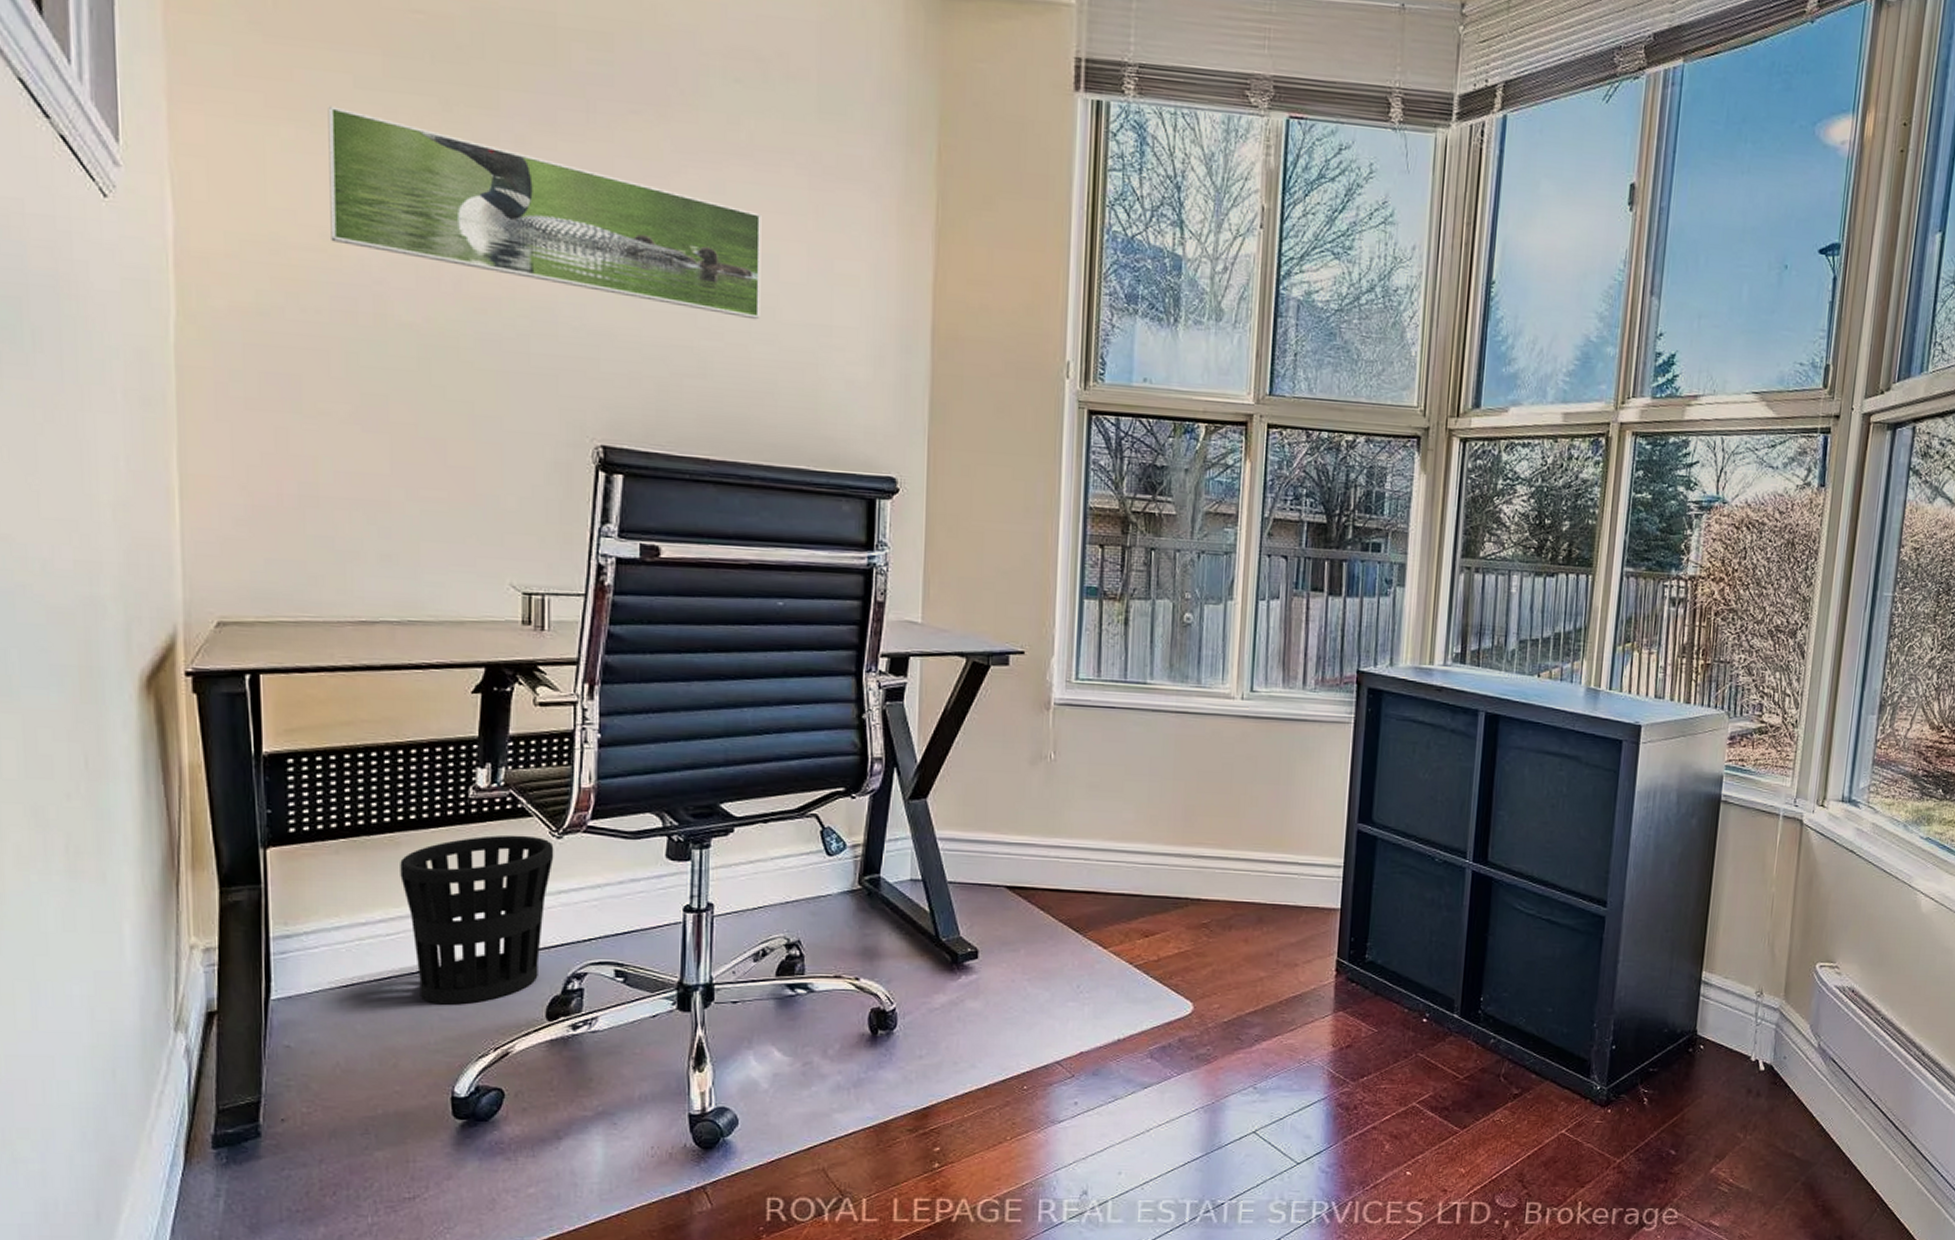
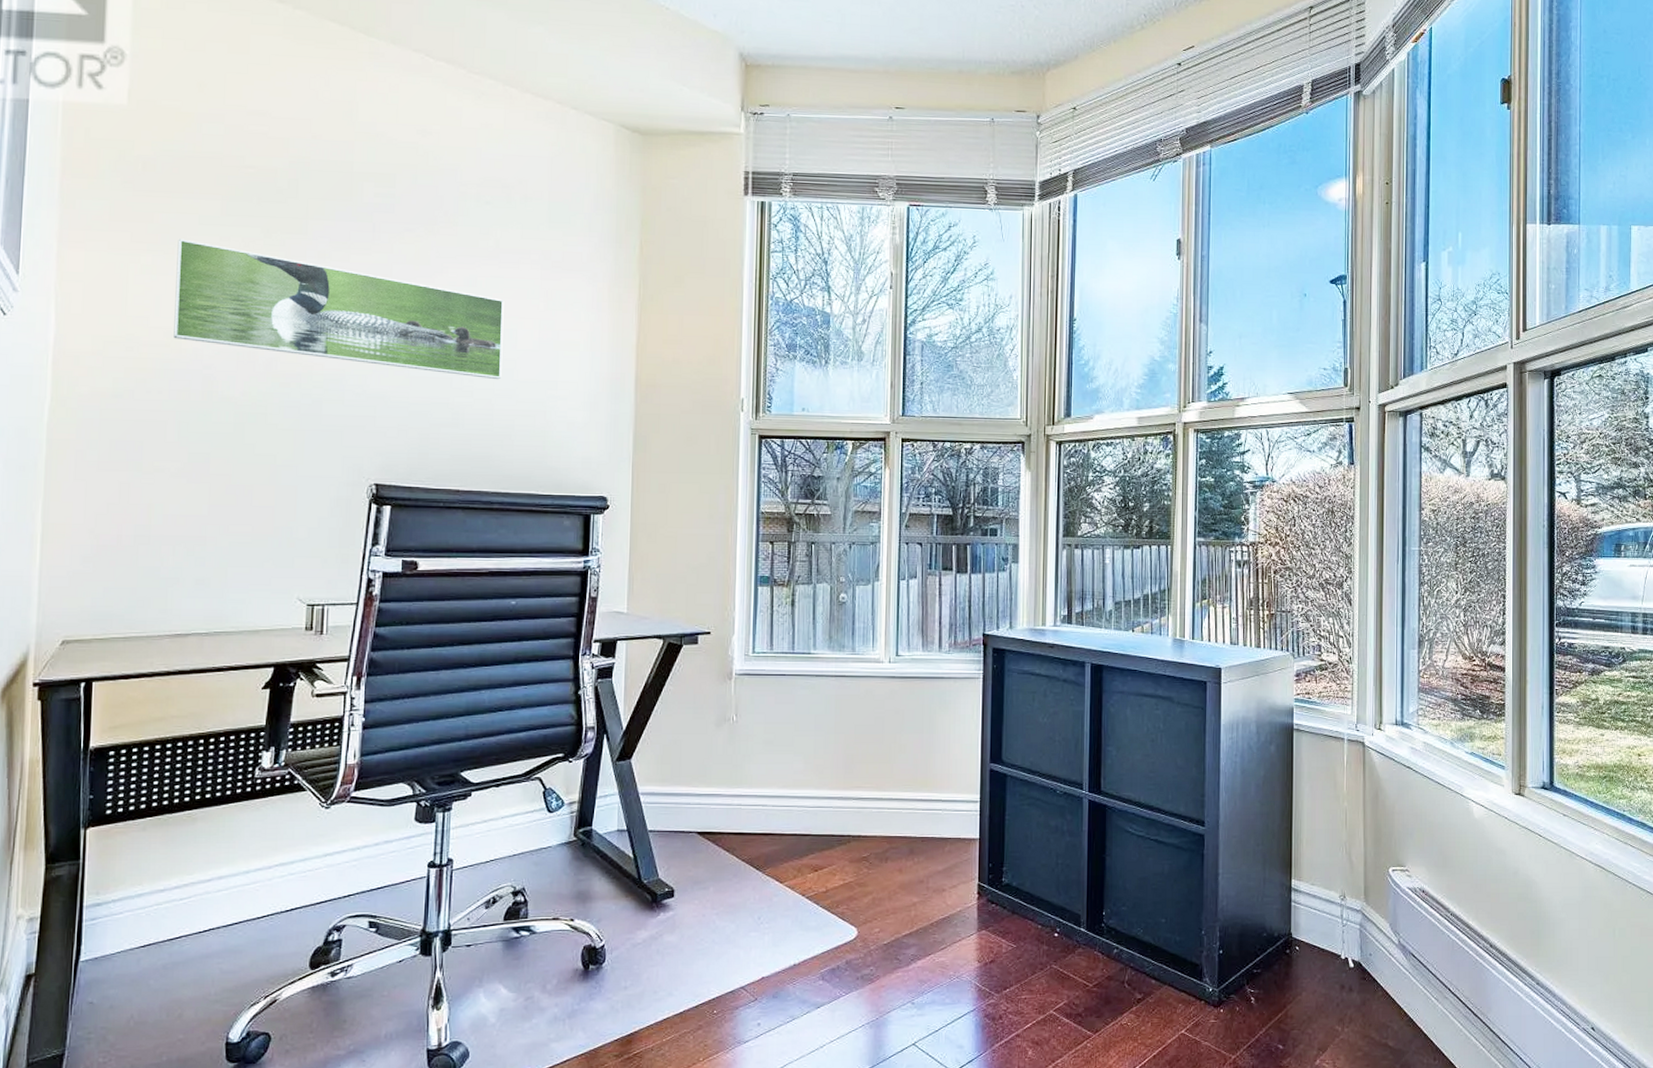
wastebasket: present [400,835,554,1005] -> none [195,807,323,959]

